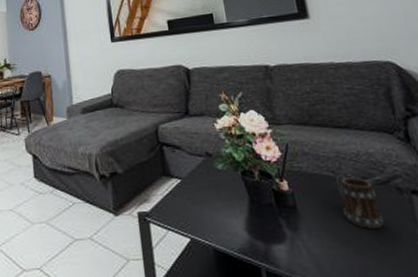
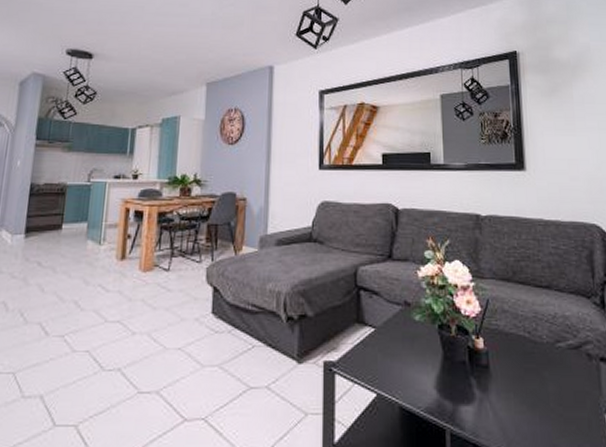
mug: present [336,173,385,229] -> none [531,335,572,394]

